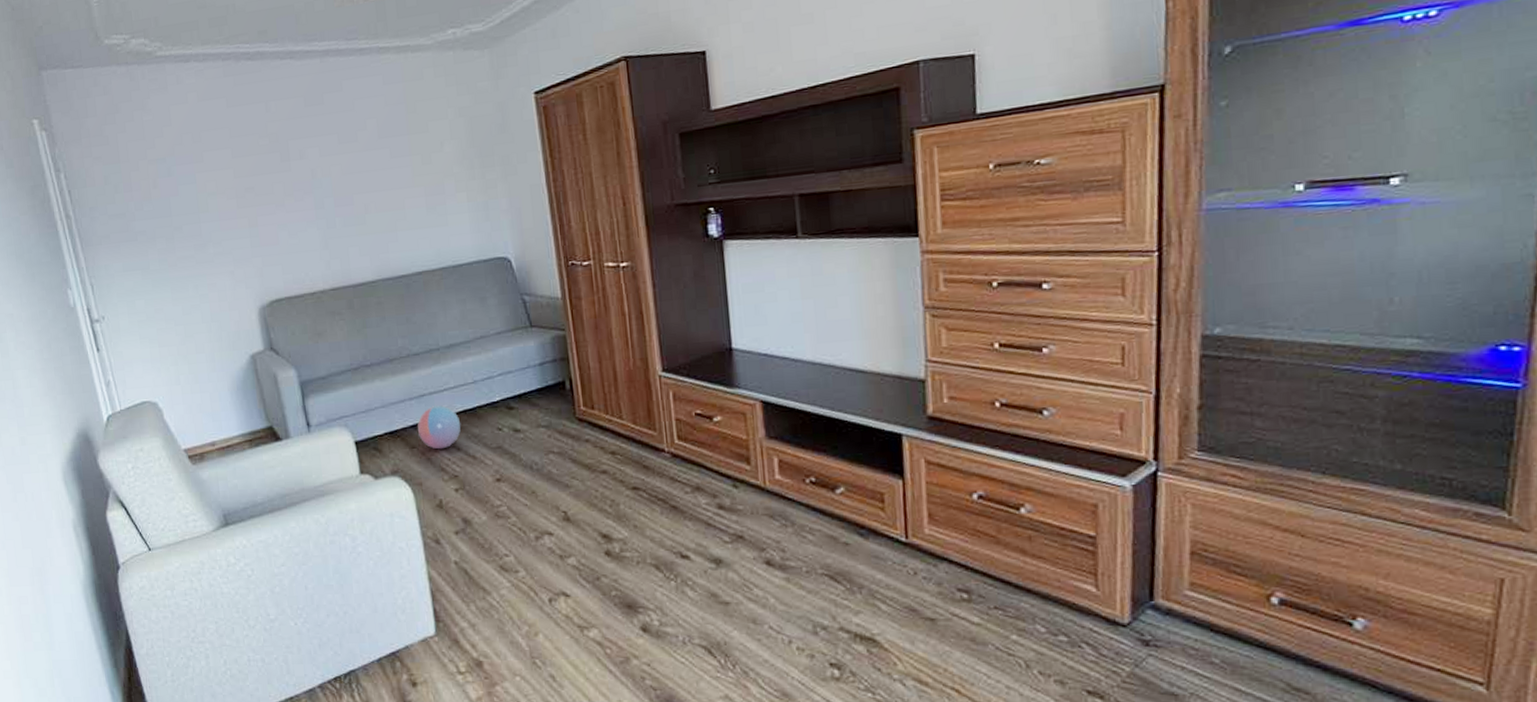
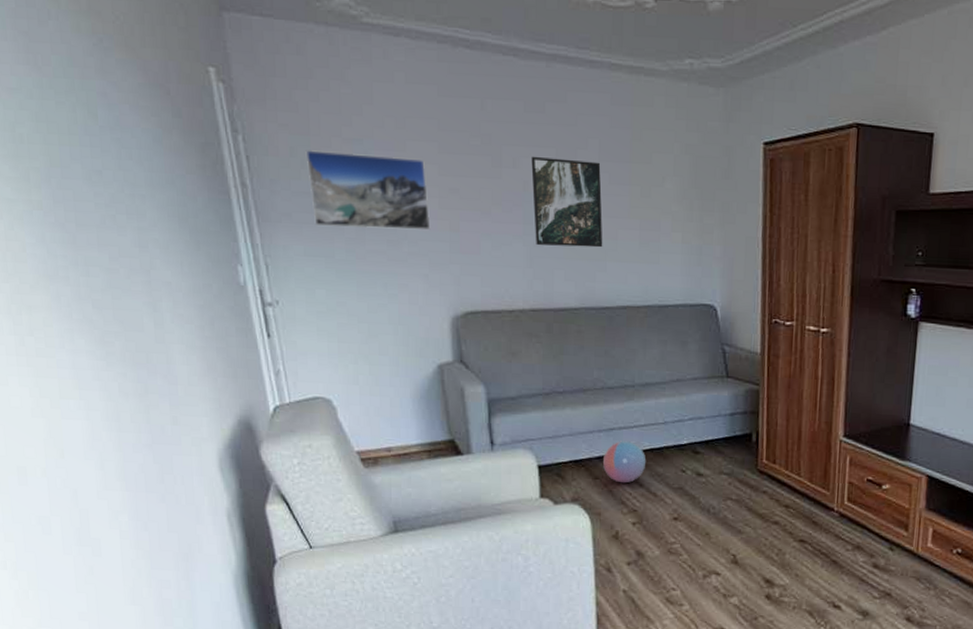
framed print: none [117,167,232,242] -> present [305,149,431,230]
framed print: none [316,139,392,228] -> present [531,156,603,248]

